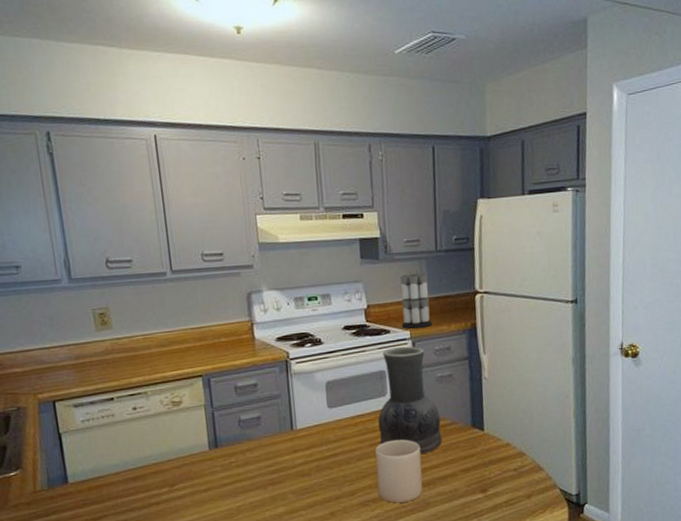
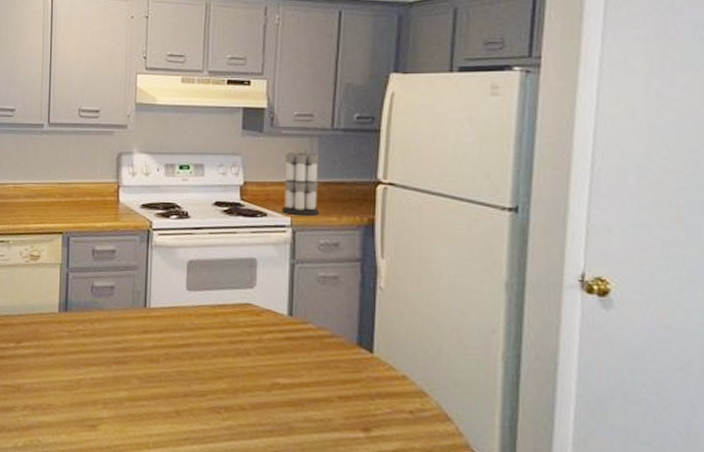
mug: present [374,439,423,504] -> none [232,341,290,421]
vase: present [378,346,443,455] -> none [241,234,318,367]

